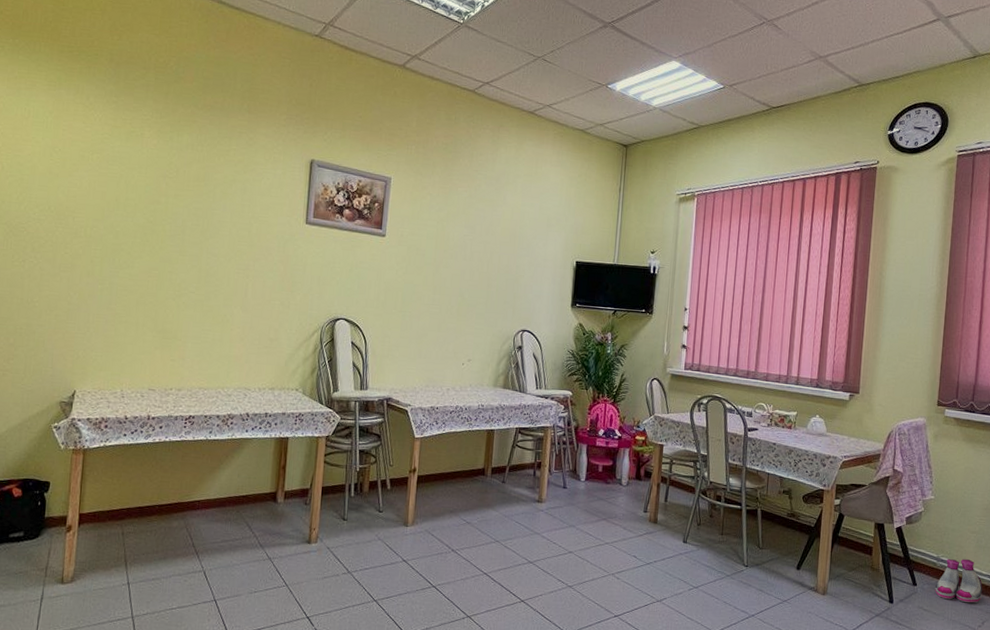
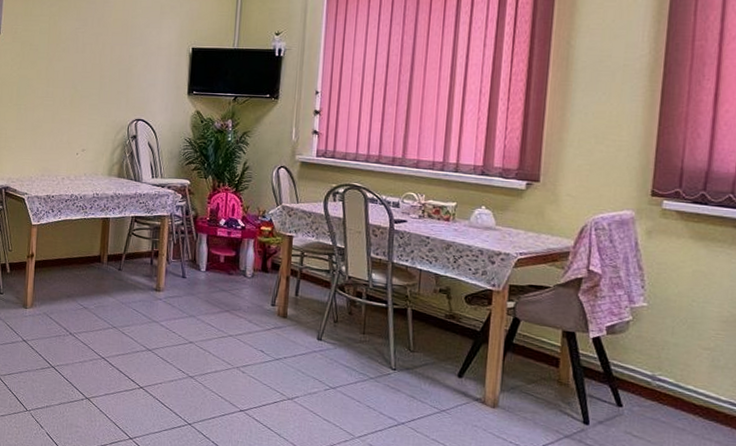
boots: present [935,559,983,603] -> none [649,378,722,434]

